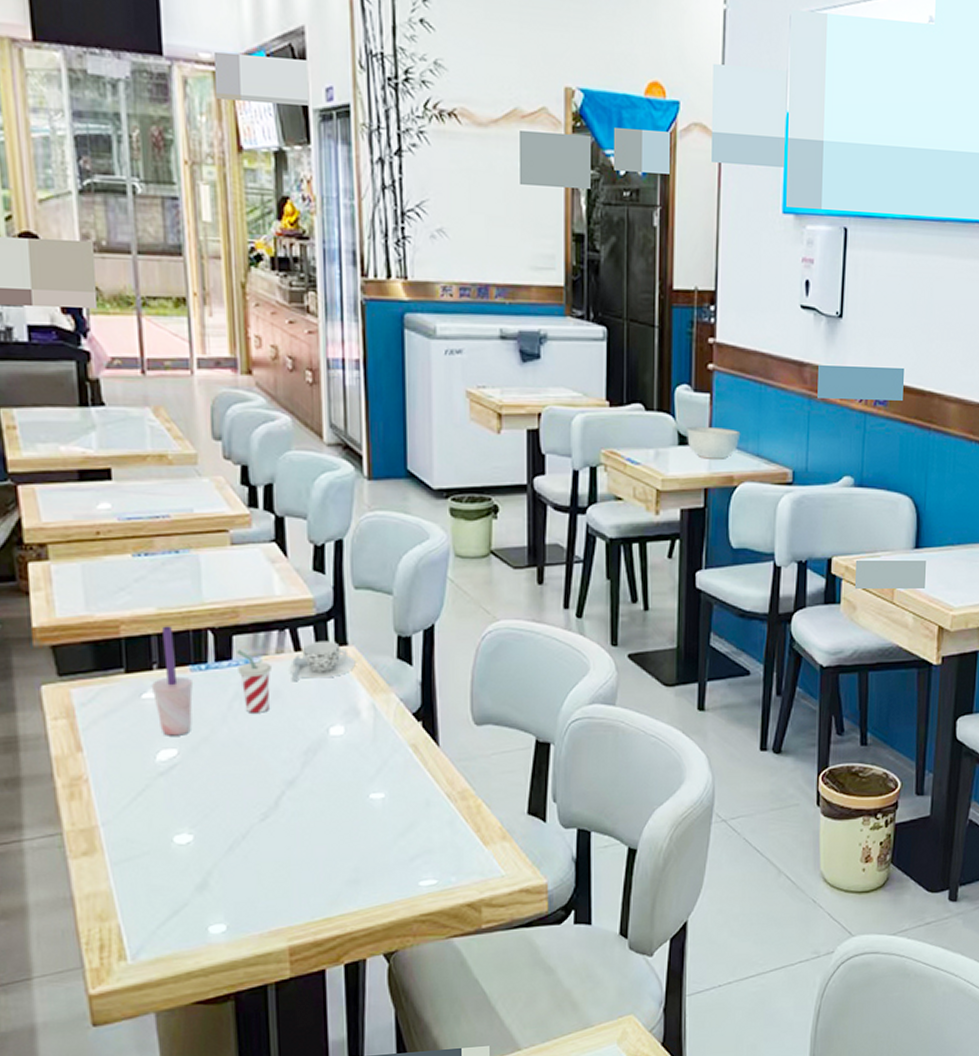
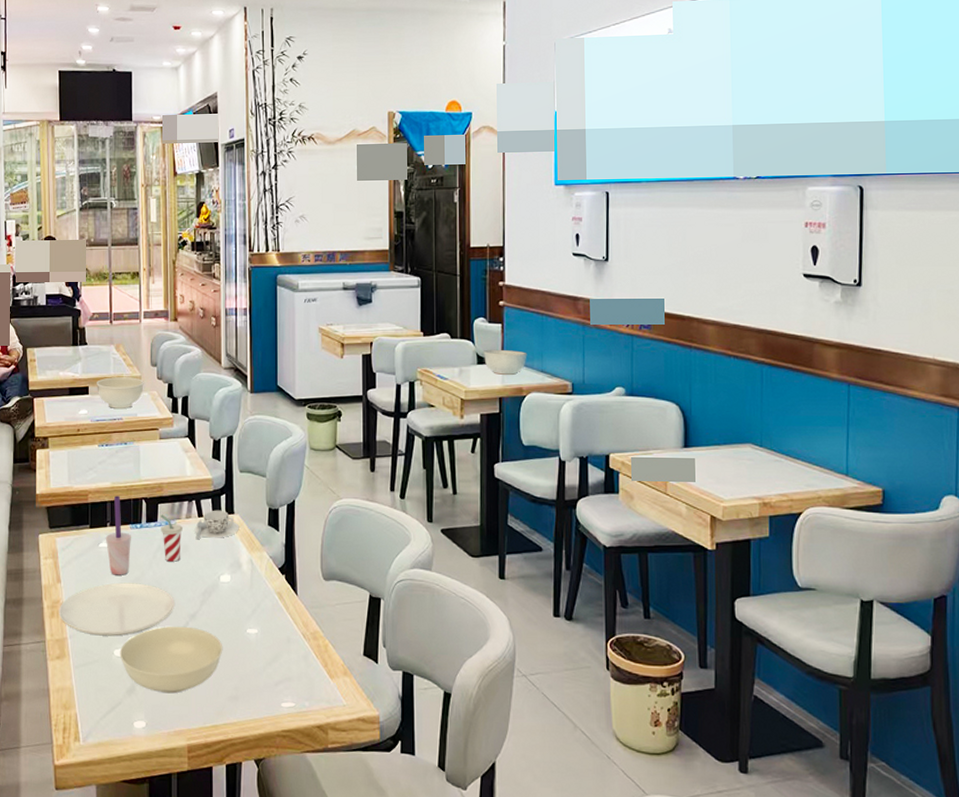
plate: none [81,744,263,819] -> present [59,582,174,636]
soup bowl: none [124,455,203,501] -> present [97,377,144,409]
bowl: none [182,797,337,886] -> present [119,626,223,694]

